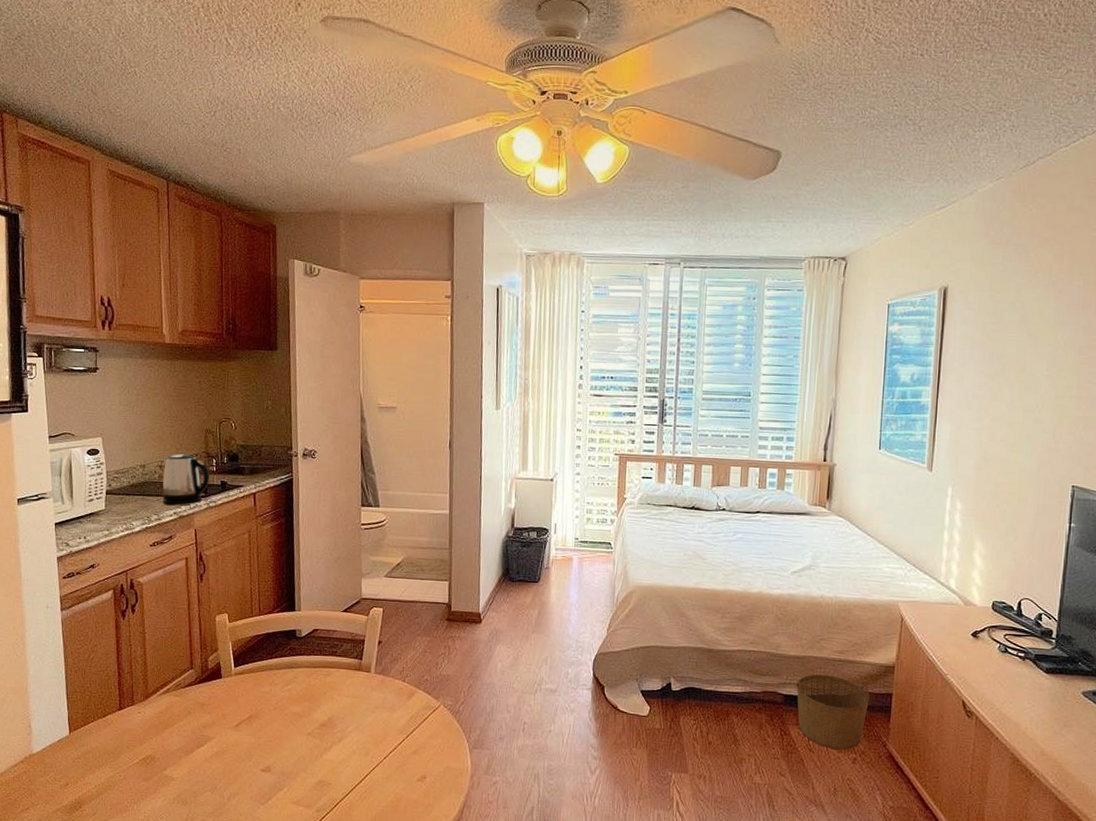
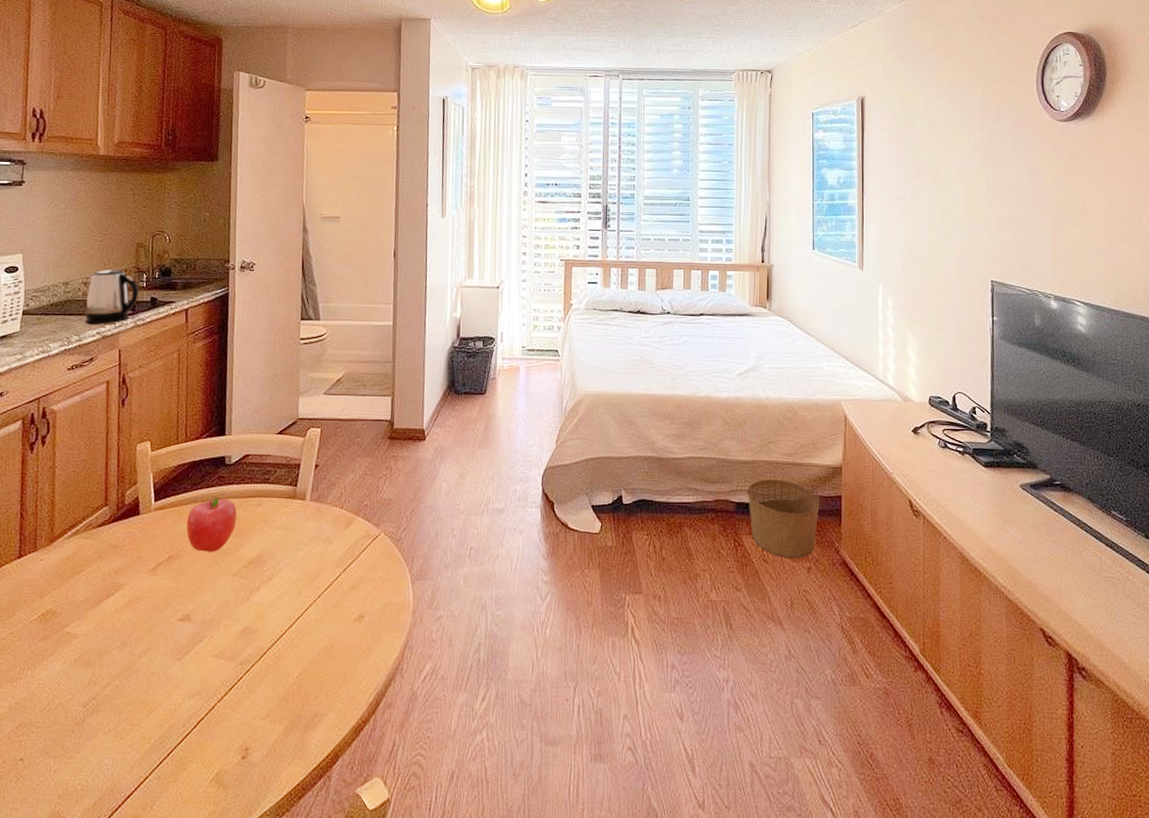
fruit: none [263,666,309,714] -> present [186,498,237,552]

